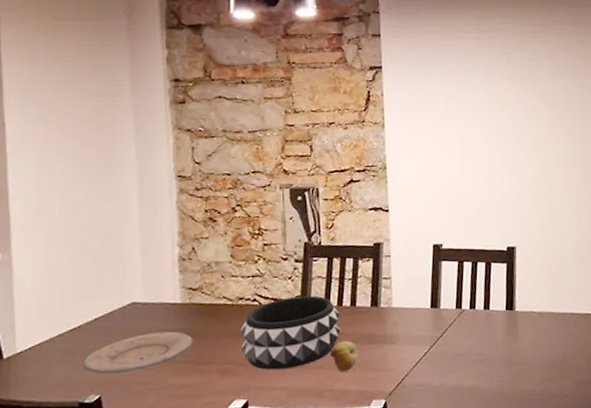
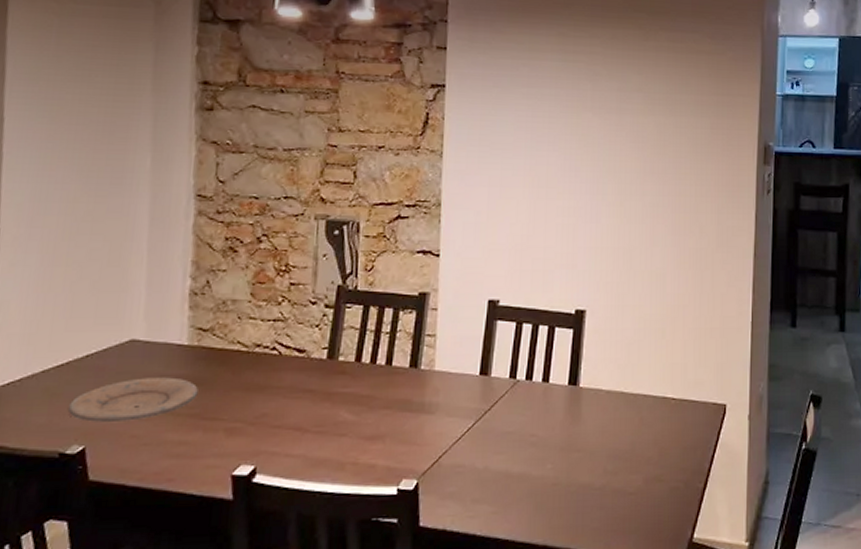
decorative bowl: present [240,295,341,370] -> none [252,348,373,433]
fruit: present [330,340,358,372] -> none [357,405,390,442]

